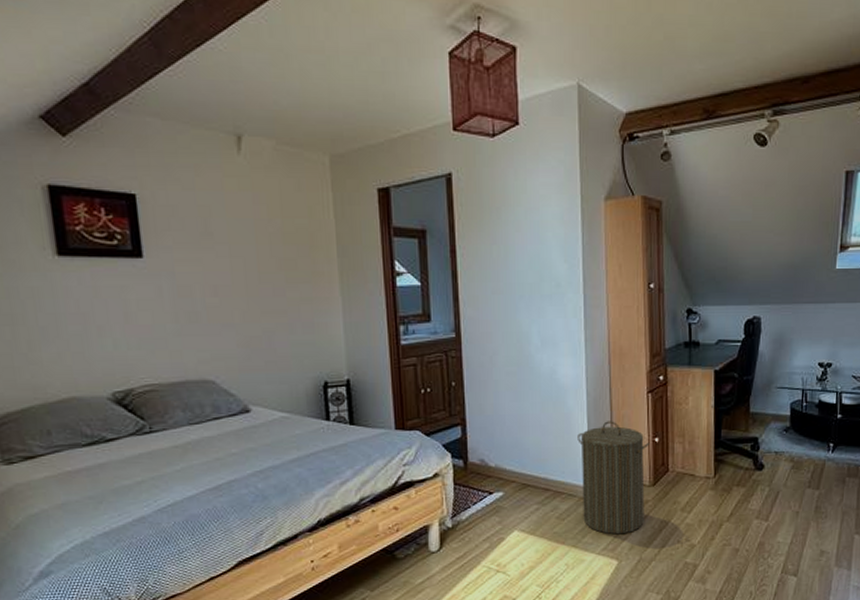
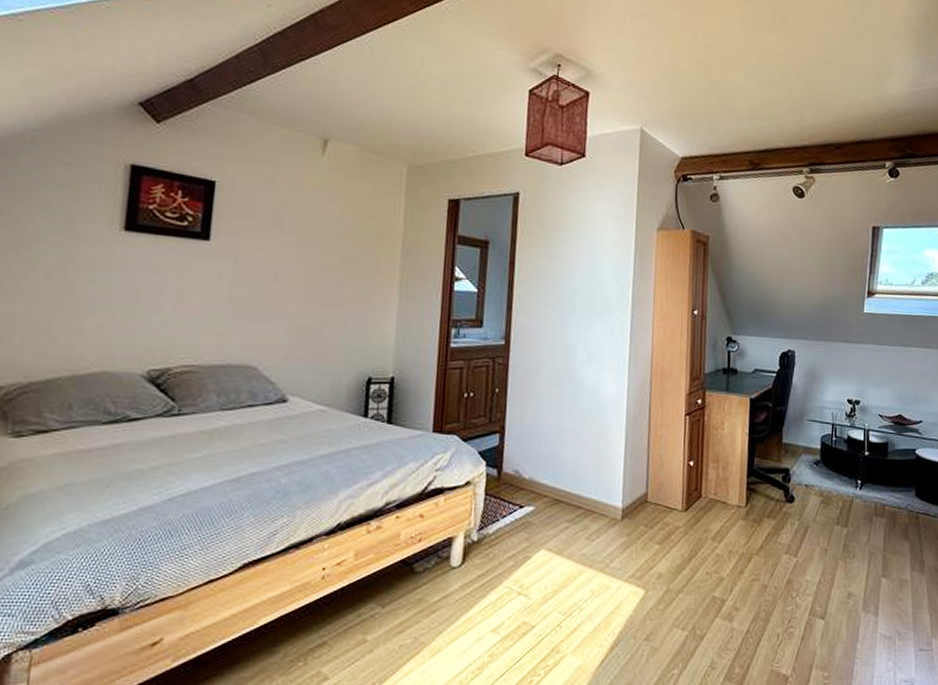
laundry hamper: present [577,421,650,535] -> none [613,440,685,561]

